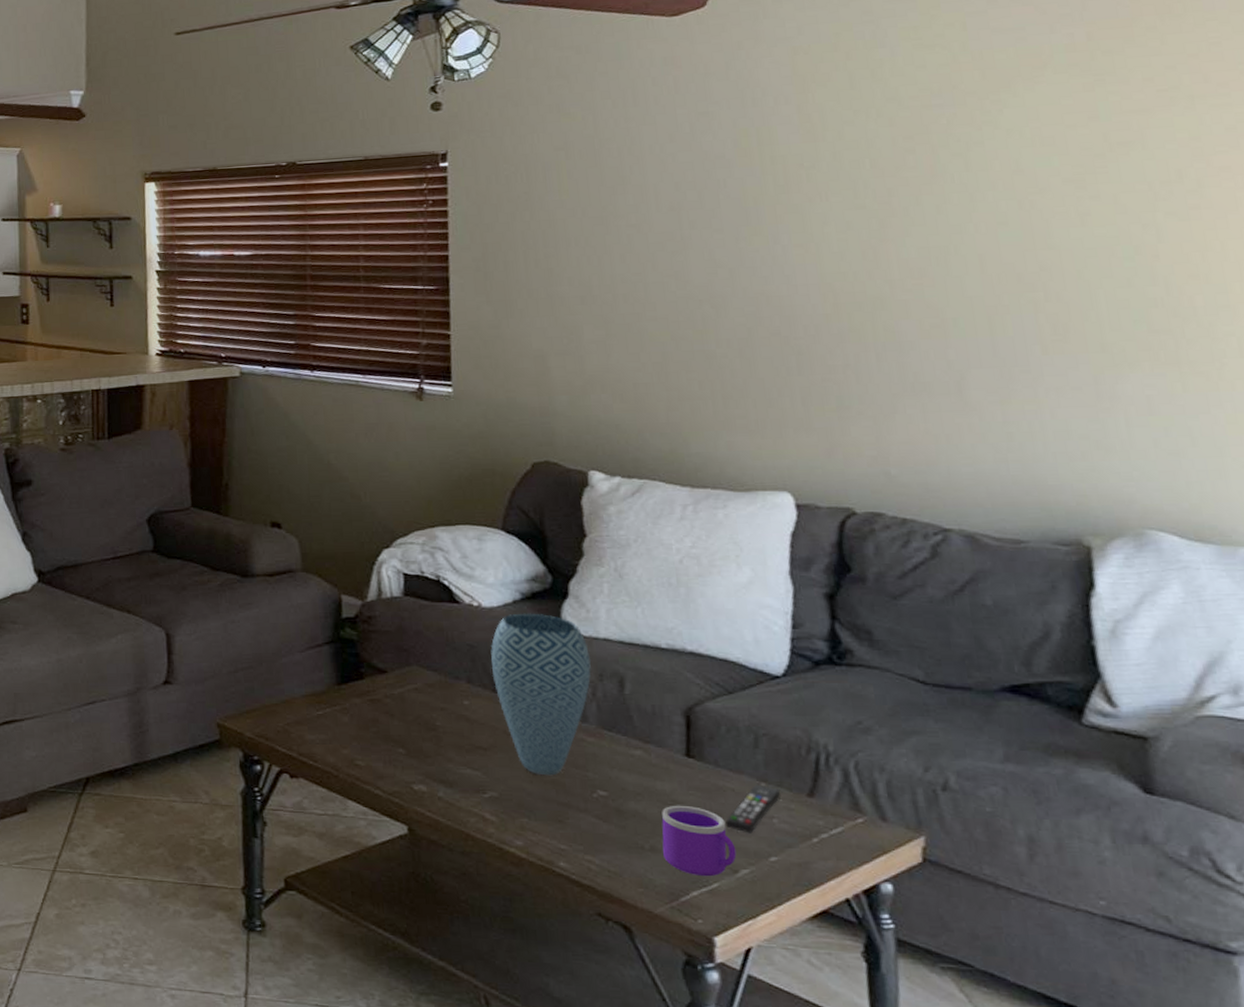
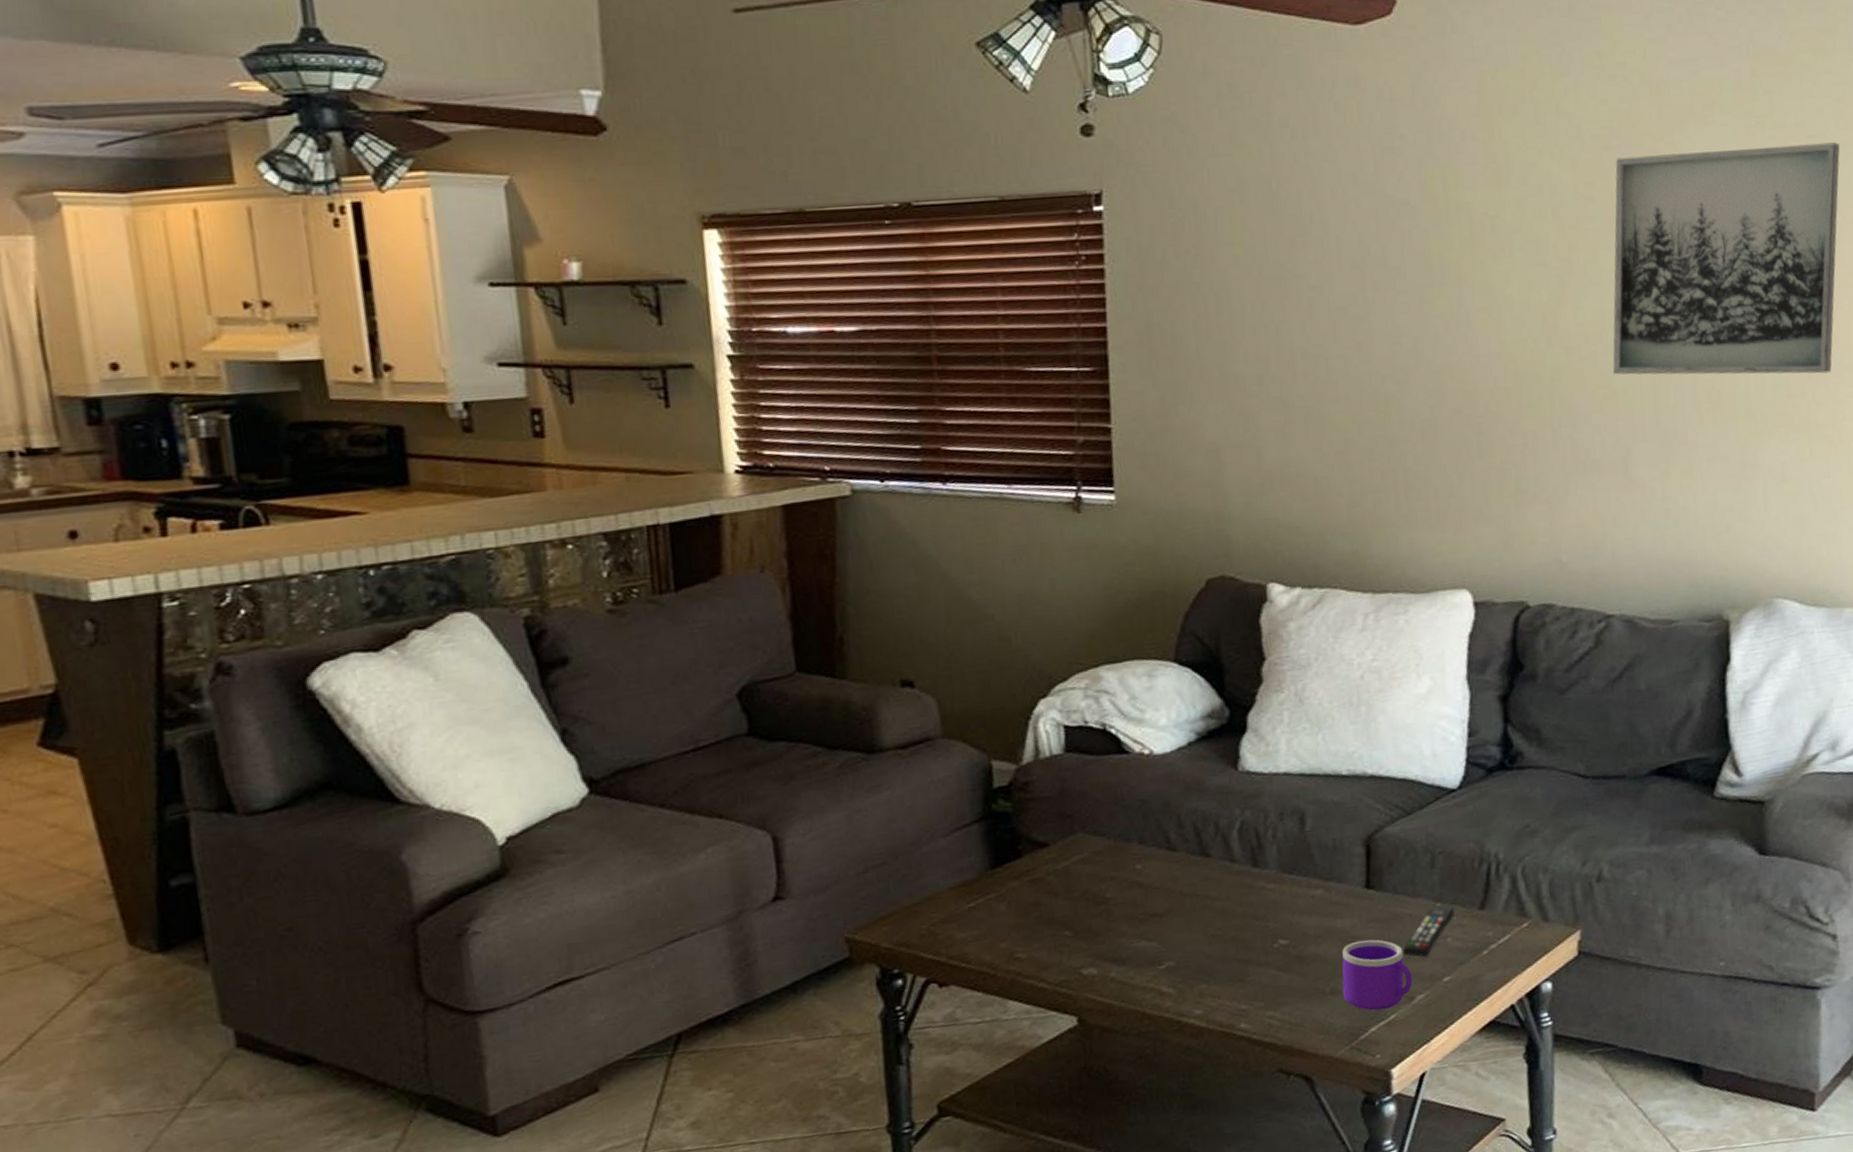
vase: present [491,613,592,776] -> none [1164,754,1272,934]
wall art: none [937,95,1204,312] -> present [1613,142,1840,375]

